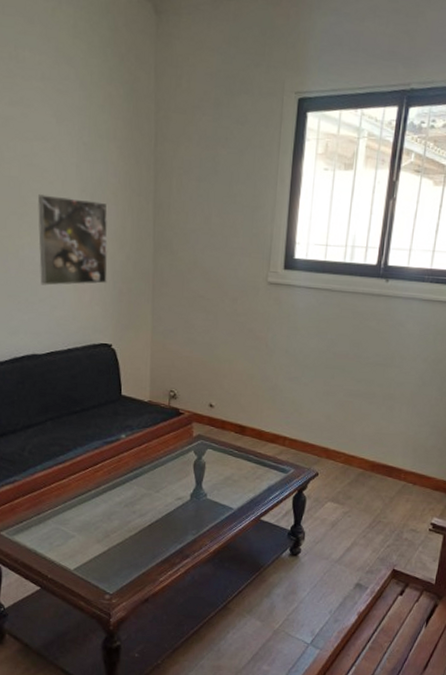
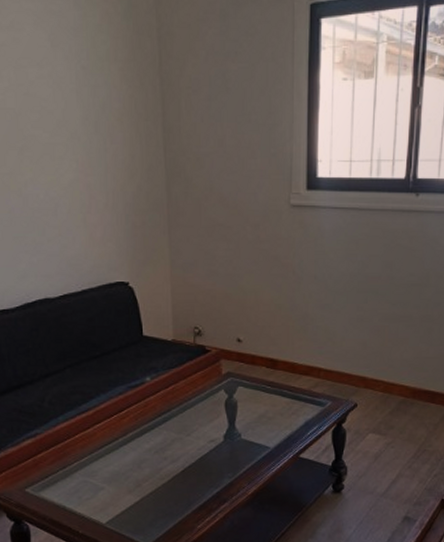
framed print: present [38,194,108,286] -> none [38,126,119,224]

